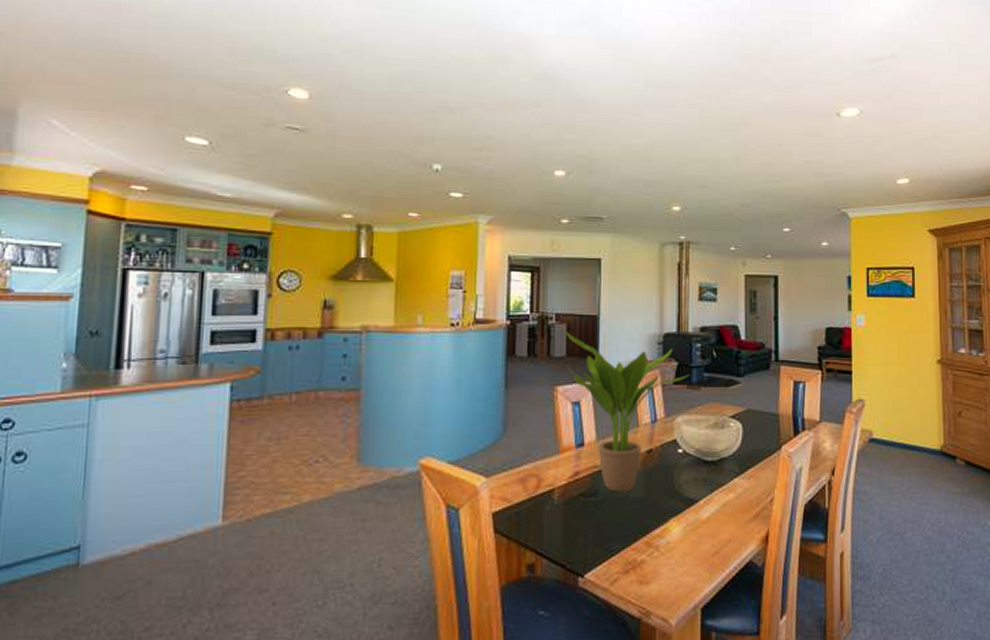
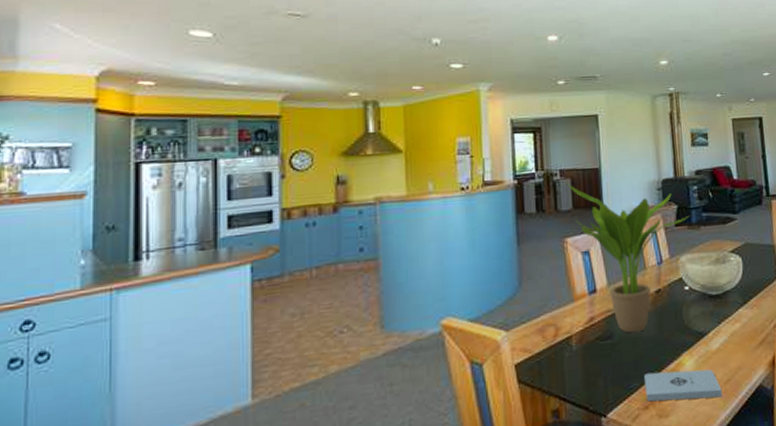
notepad: none [626,536,709,570] -> present [643,369,723,402]

